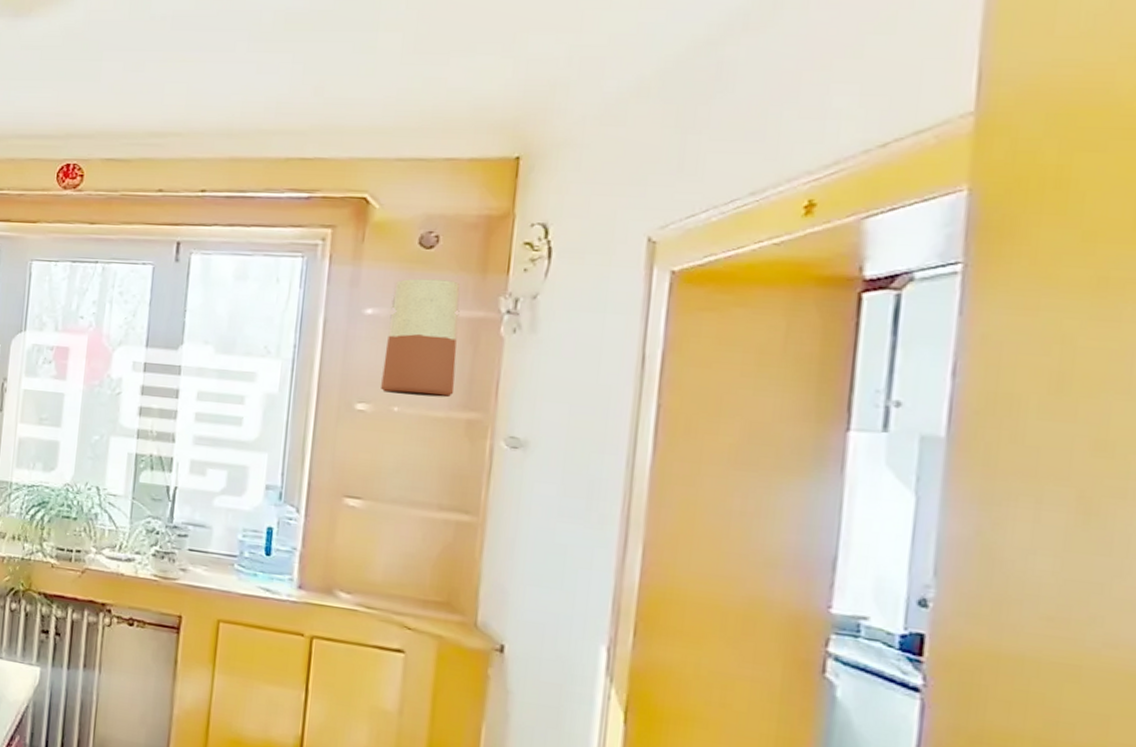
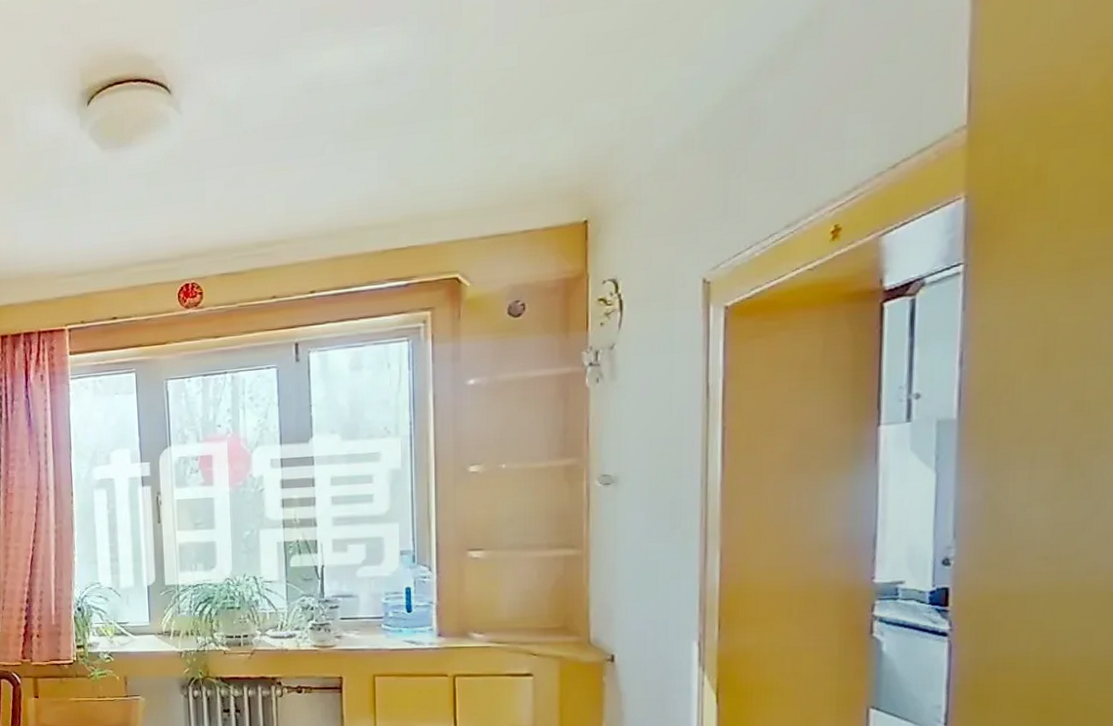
vase: present [381,278,460,398] -> none [489,343,550,453]

